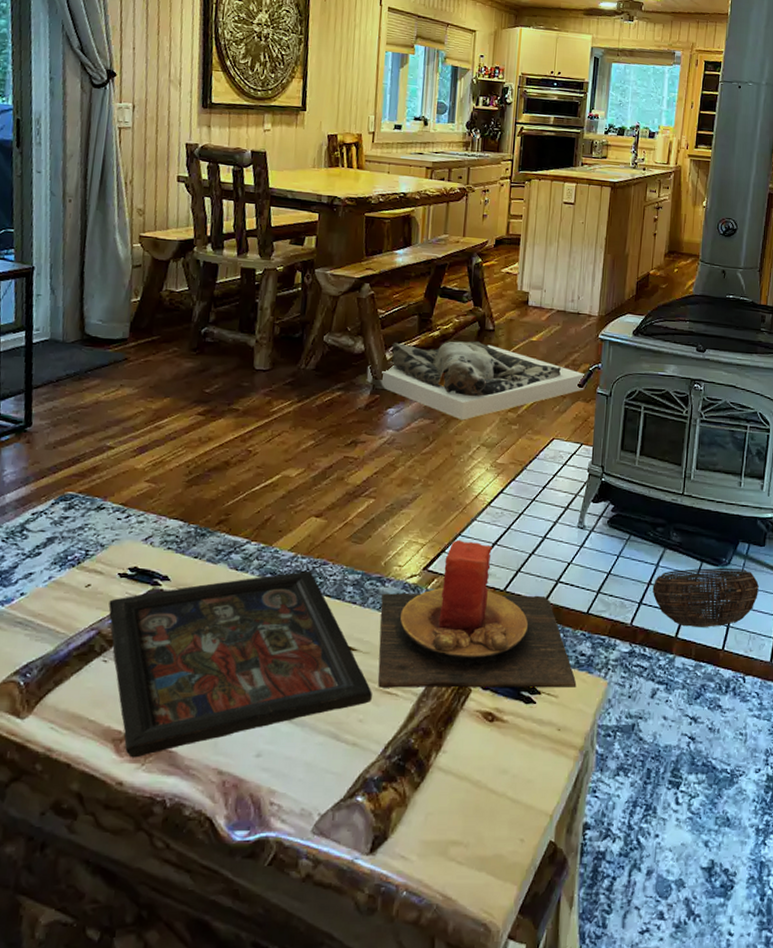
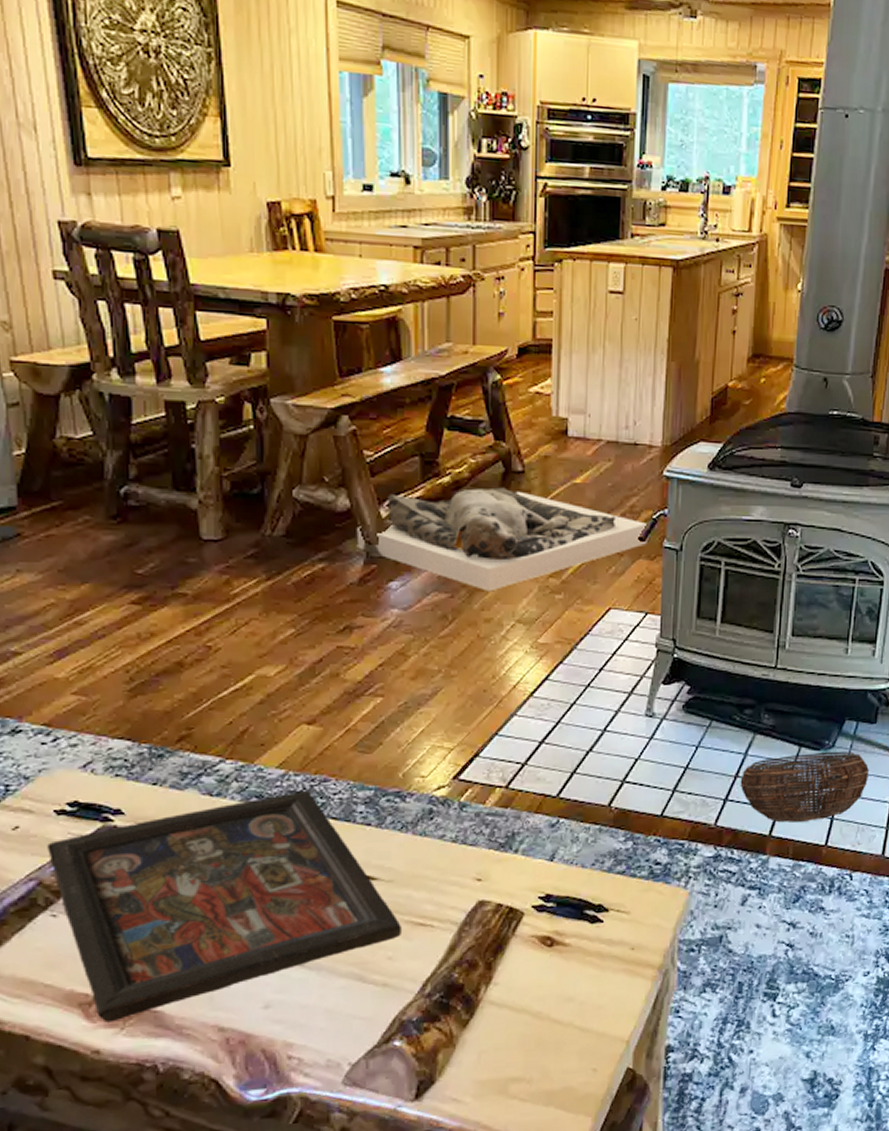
candle: present [378,539,577,688] -> none [403,740,652,920]

